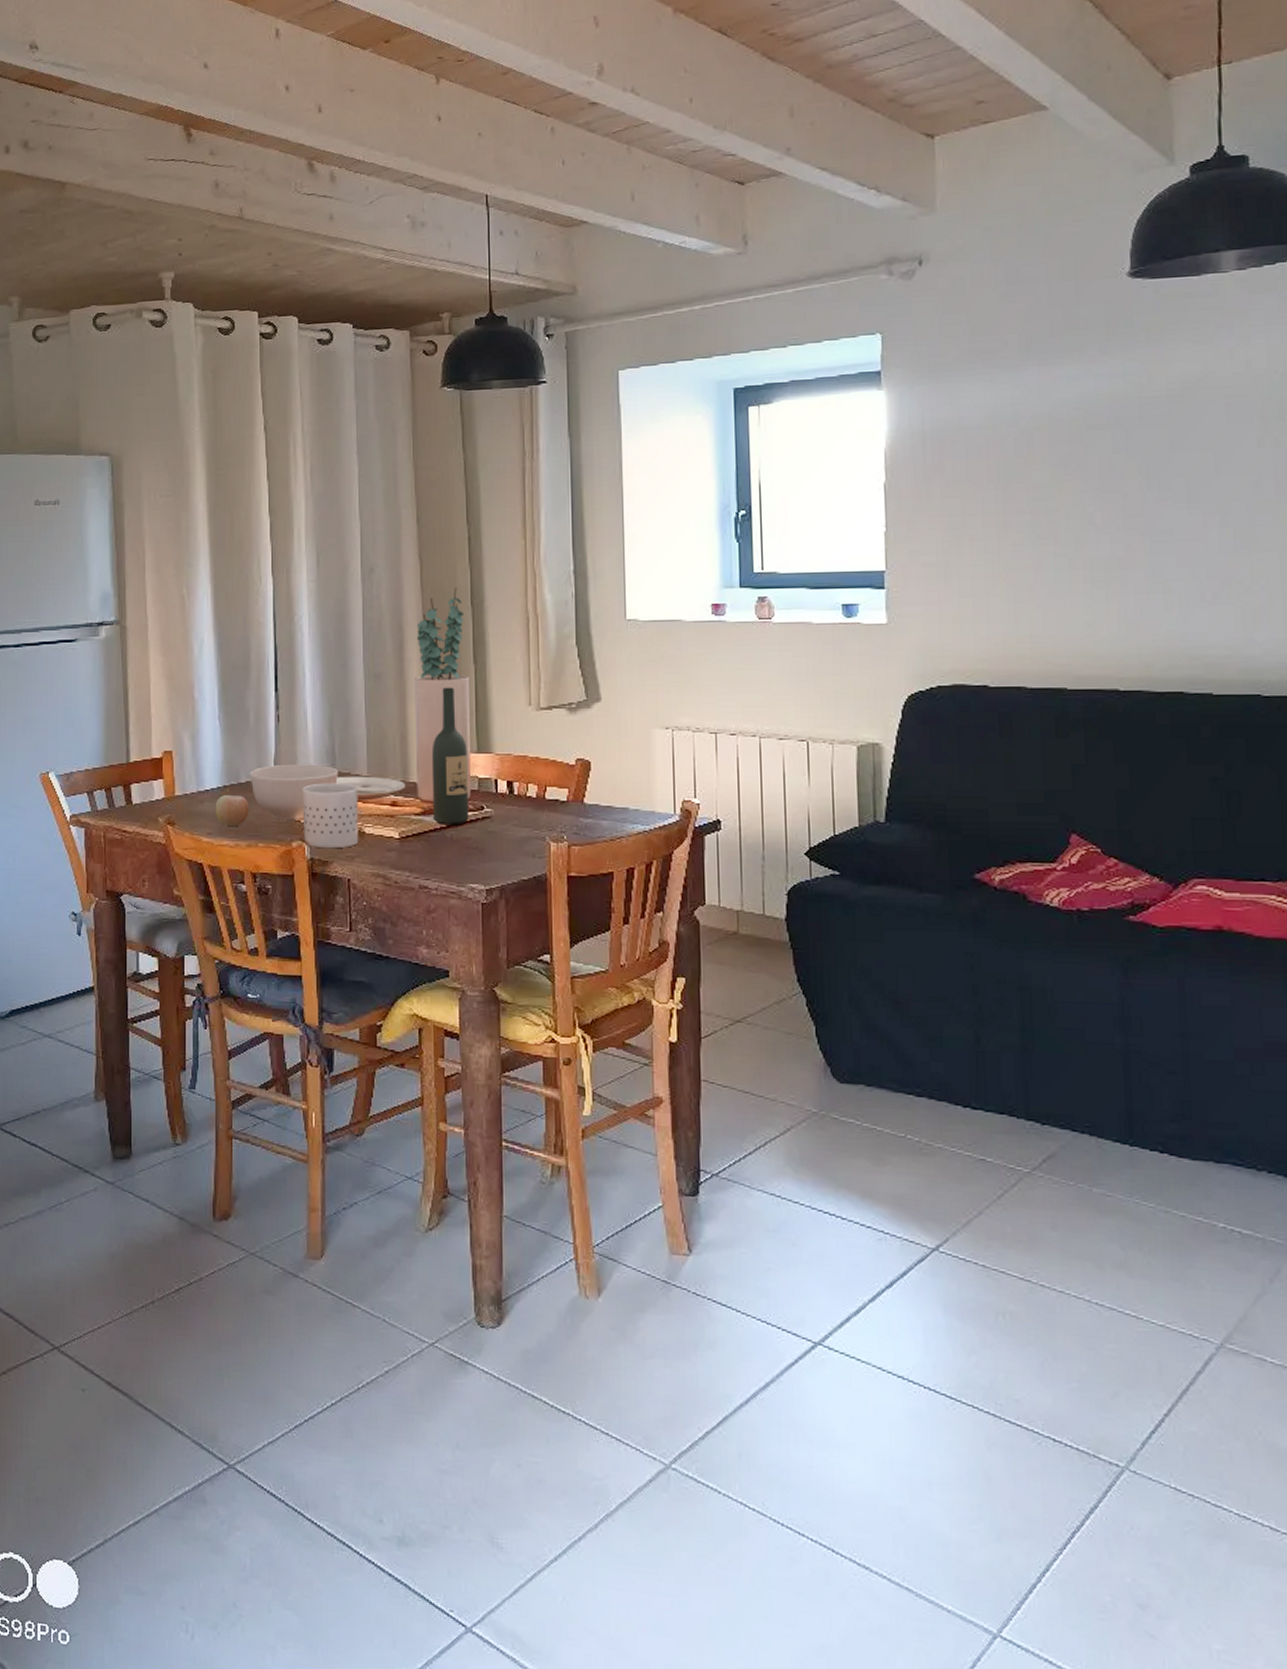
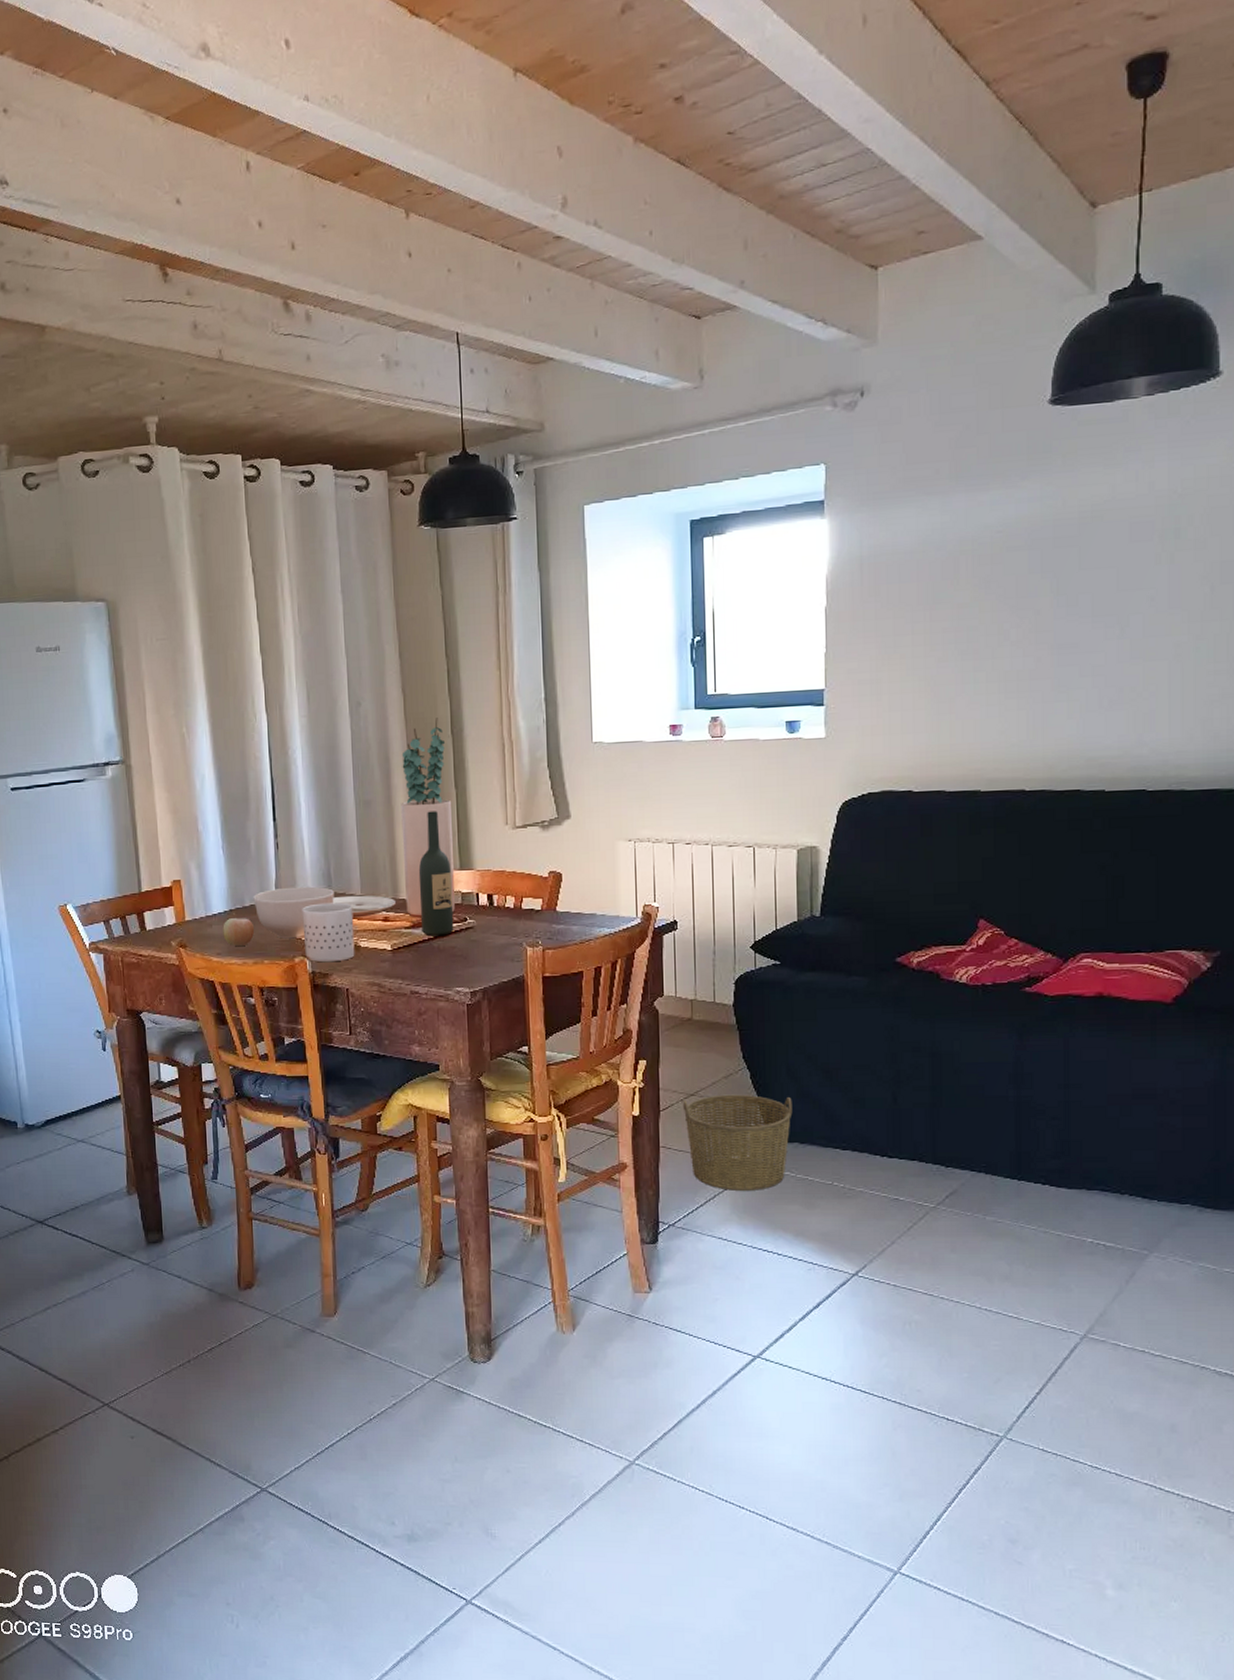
basket: none [727,1022,857,1139] -> present [682,1094,793,1191]

